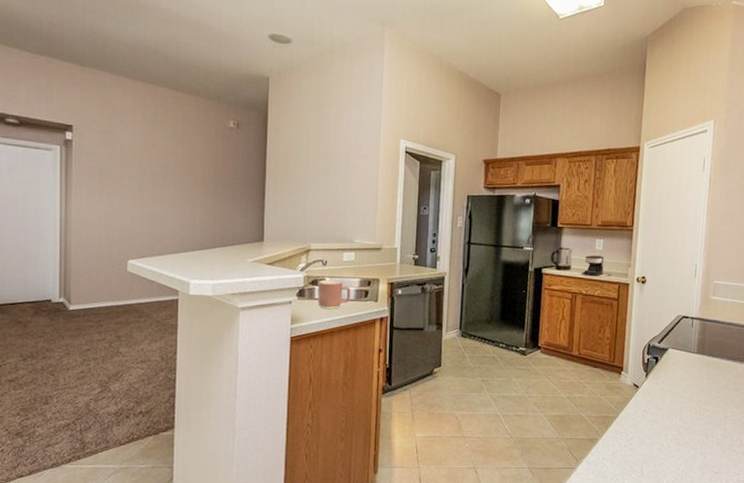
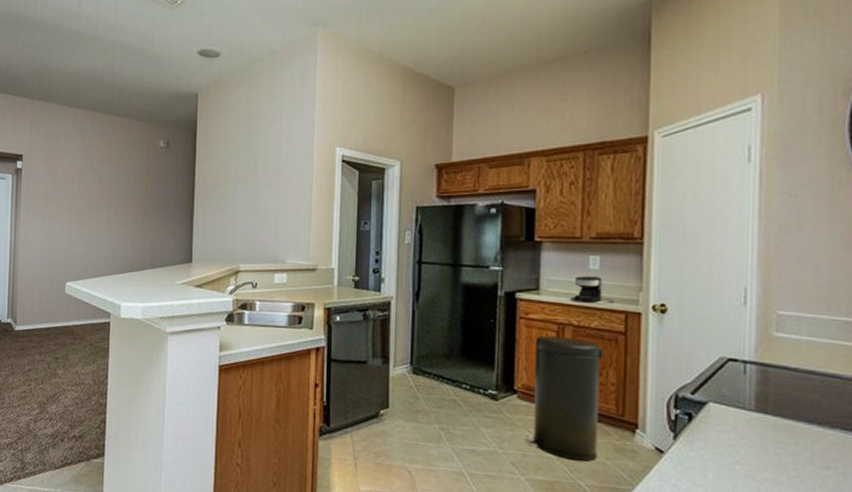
mug: present [318,279,351,309] -> none [247,303,283,336]
pedal bin: none [545,303,603,398] -> present [525,336,604,462]
kettle: present [551,247,572,271] -> none [527,266,557,296]

